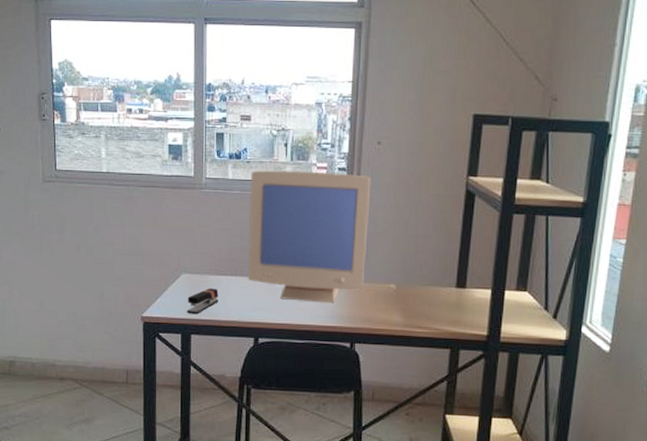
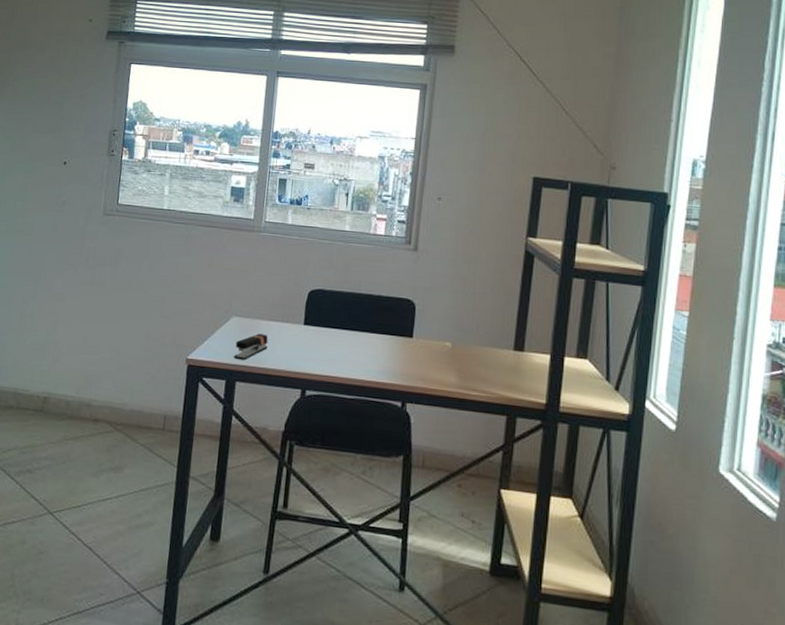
computer monitor: present [248,170,371,303] -> none [300,217,430,359]

